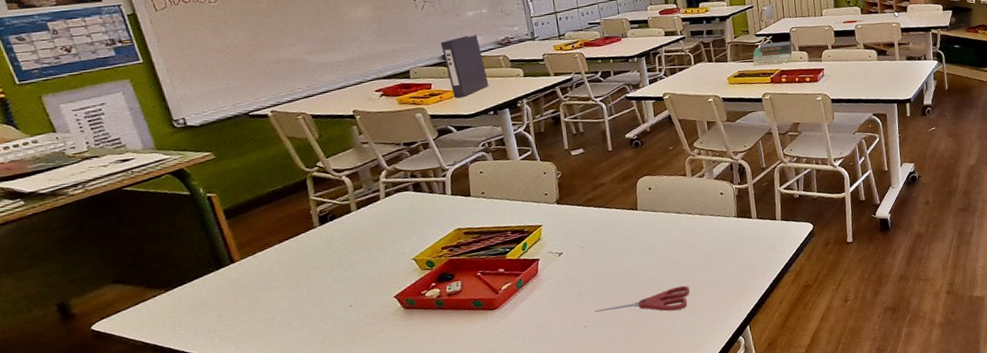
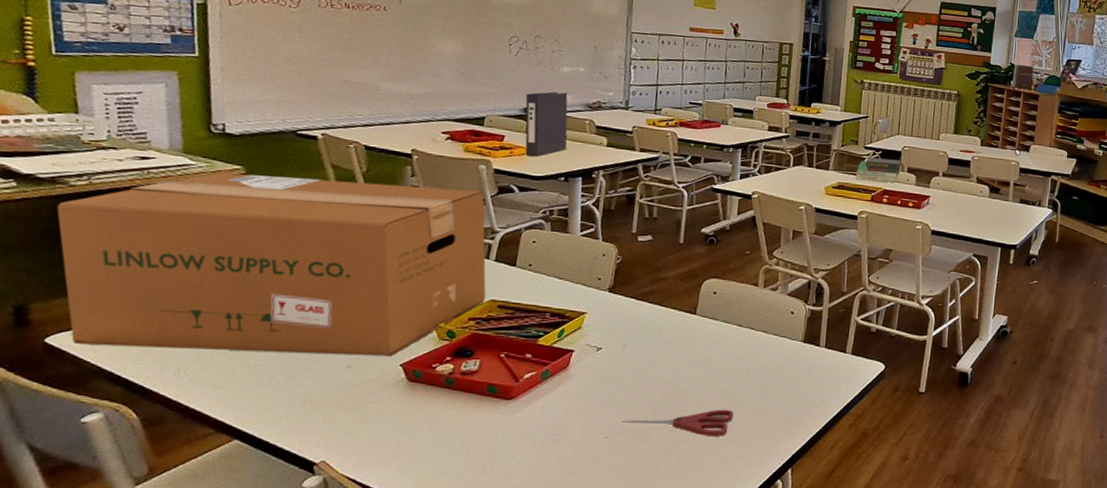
box: none [64,136,452,328] -> present [57,173,486,357]

